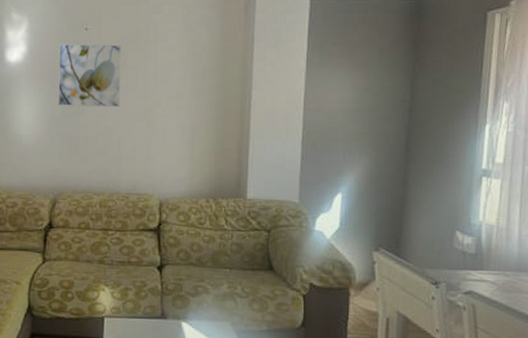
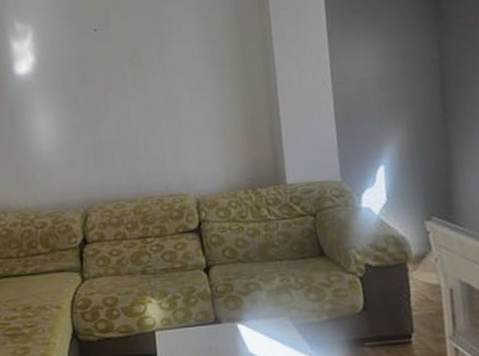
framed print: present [58,44,122,107] -> none [68,41,142,114]

